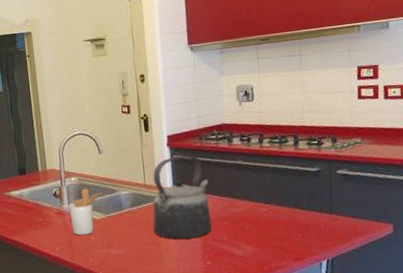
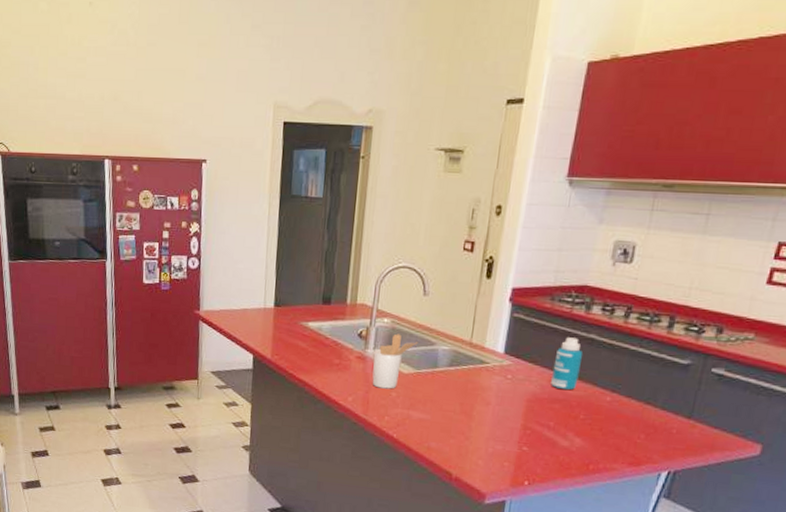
kettle: present [153,155,212,239] -> none [468,315,550,417]
bottle: none [214,166,237,210] -> present [551,337,583,391]

